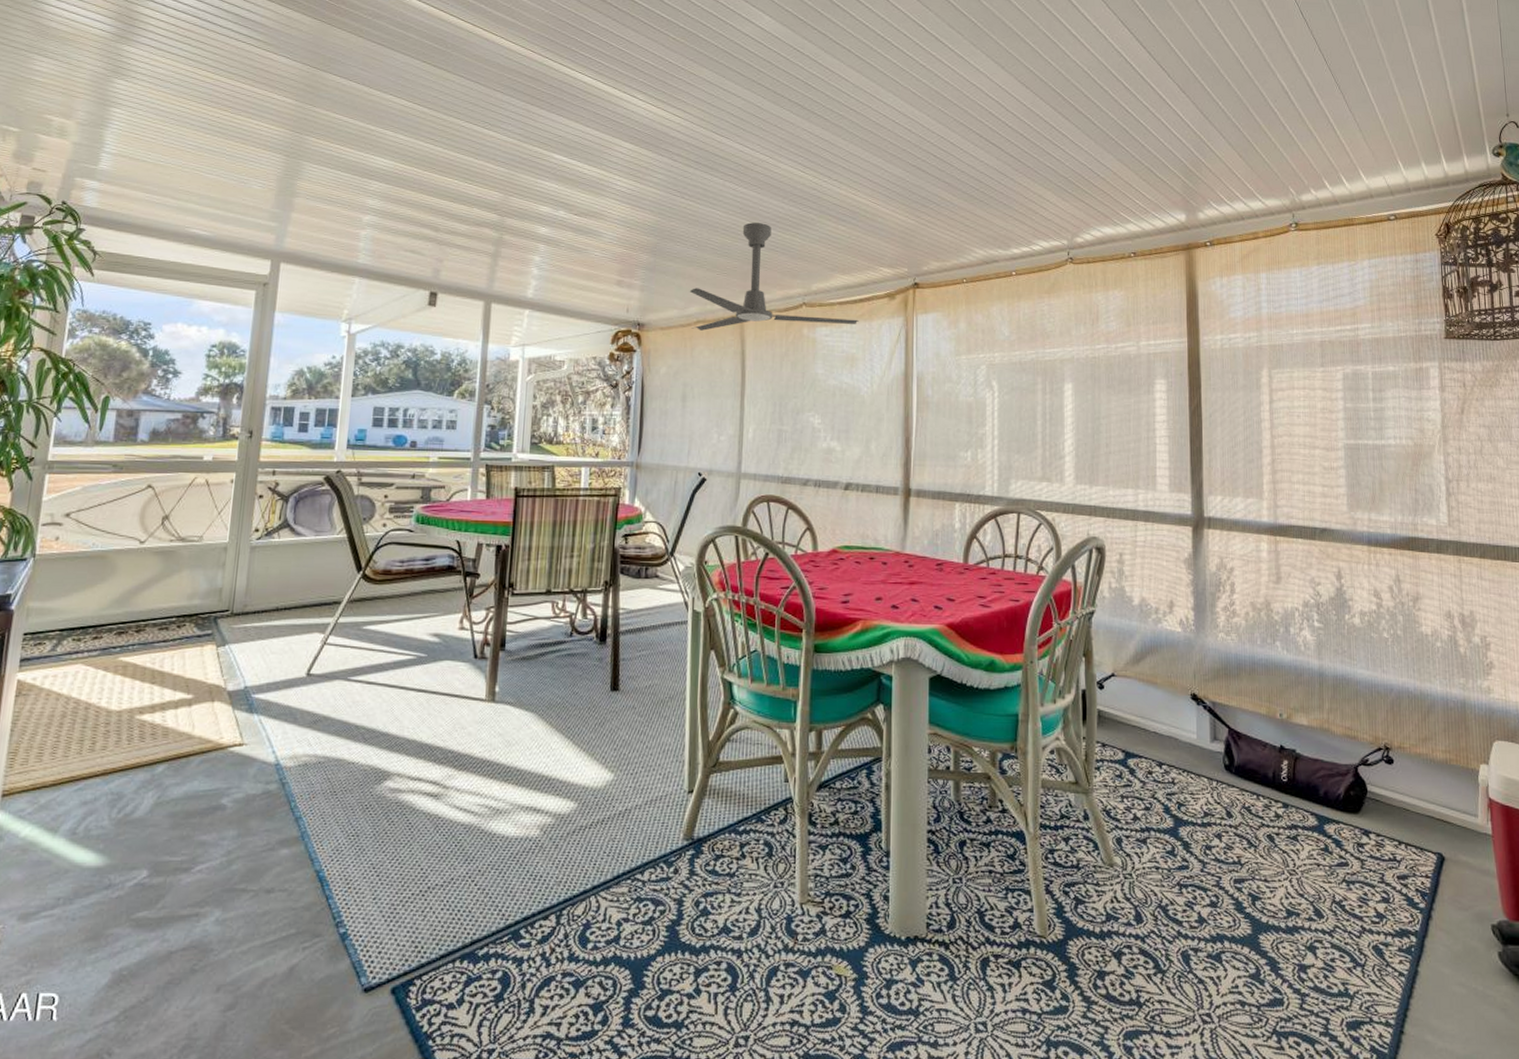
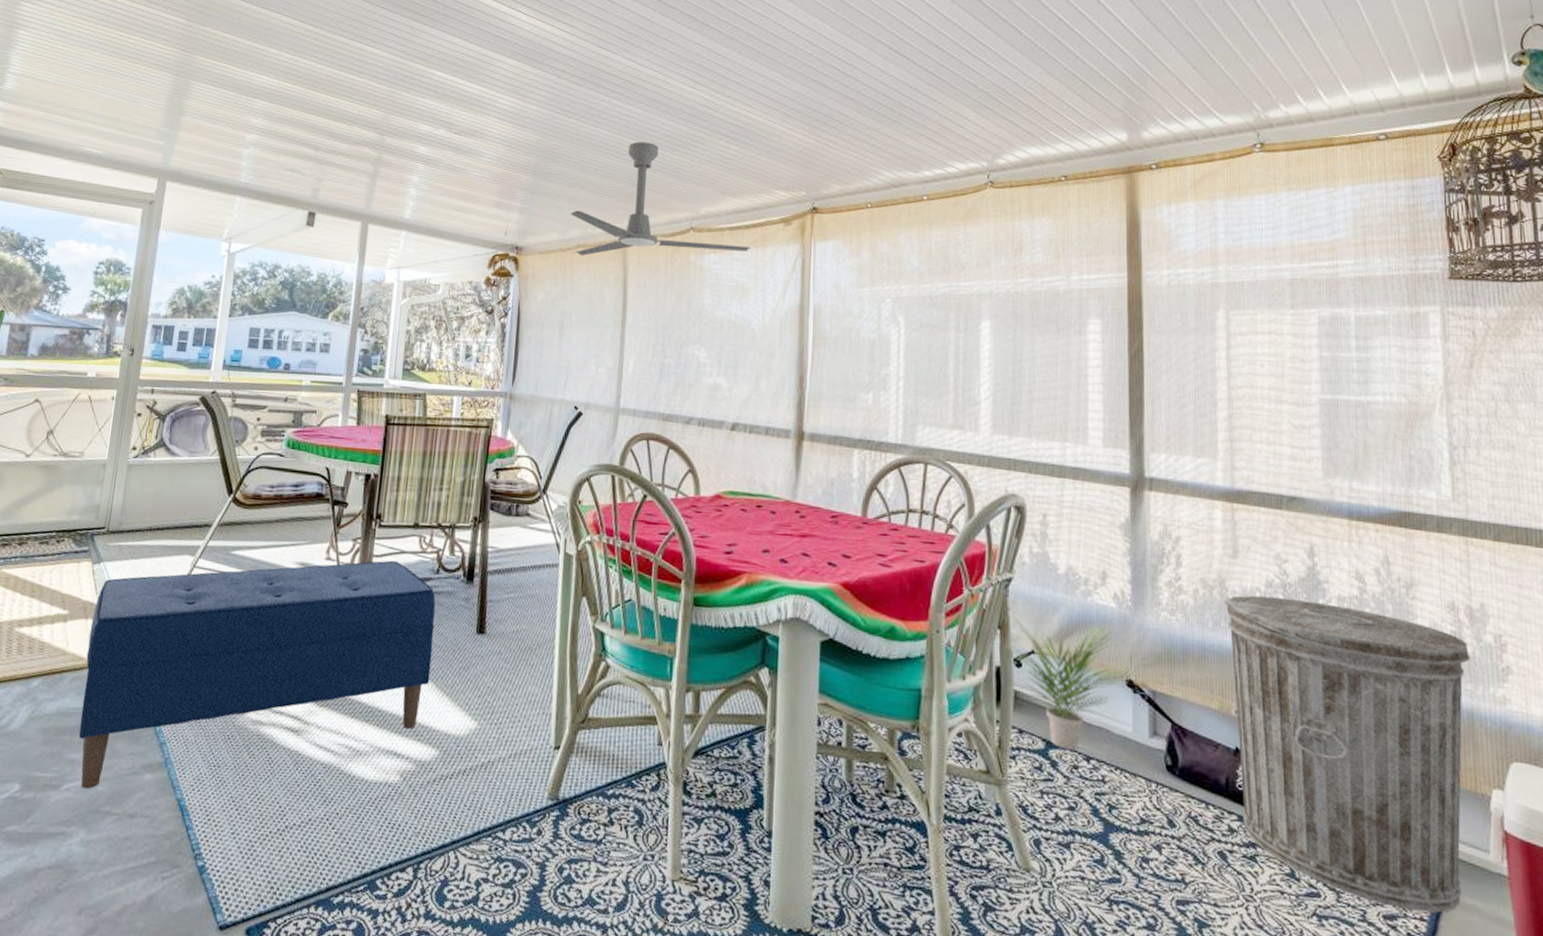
bench: none [209,626,570,870] -> present [78,560,436,790]
potted plant: none [1094,647,1196,759] -> present [1010,619,1132,751]
trash can: none [1270,614,1463,870] -> present [1224,595,1471,913]

